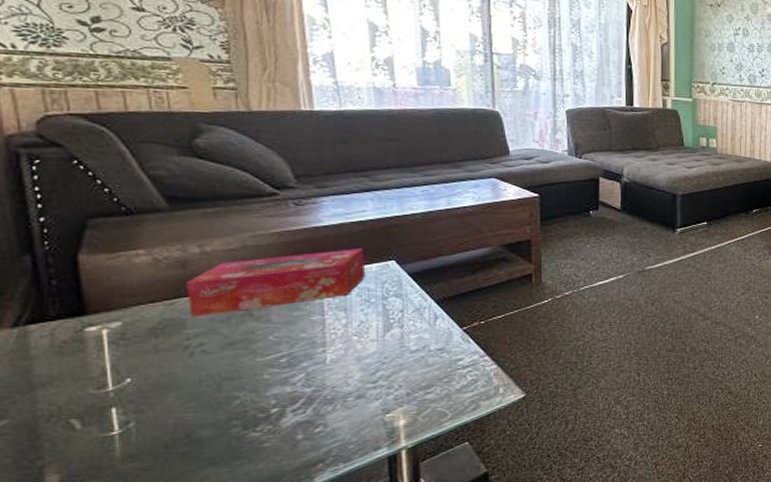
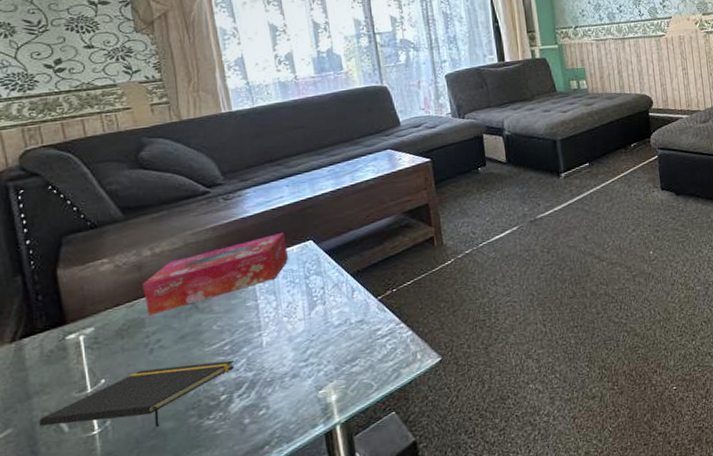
notepad: none [43,373,290,434] -> present [38,360,234,427]

